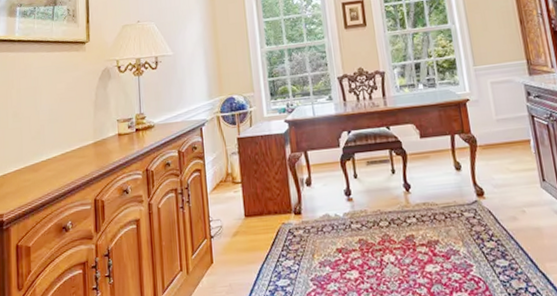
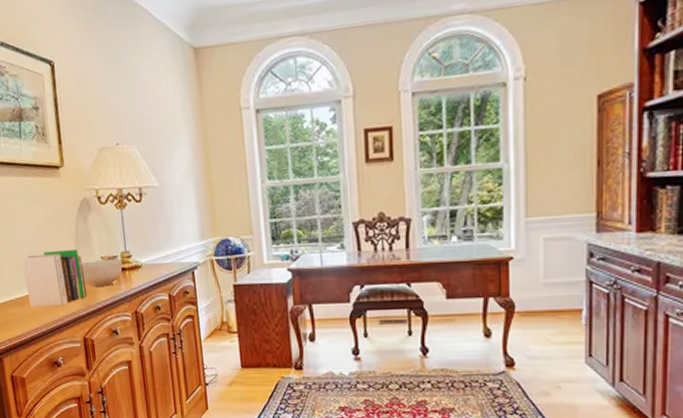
books: none [41,113,102,173] -> present [21,249,88,308]
bowl: none [98,121,136,150] -> present [81,259,122,288]

